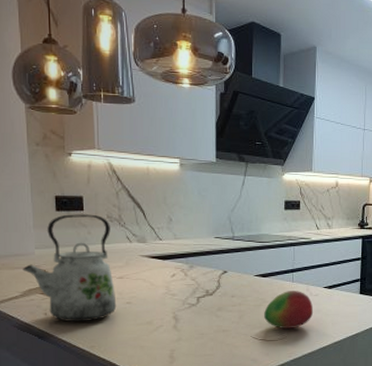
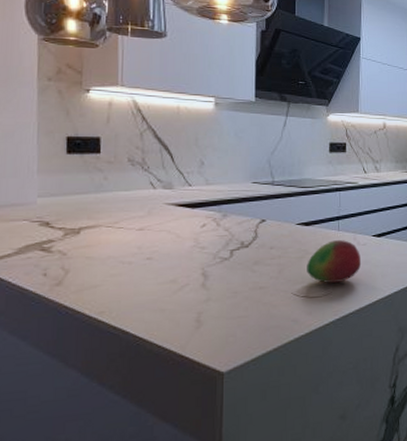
kettle: present [22,214,117,323] -> none [20,157,135,284]

